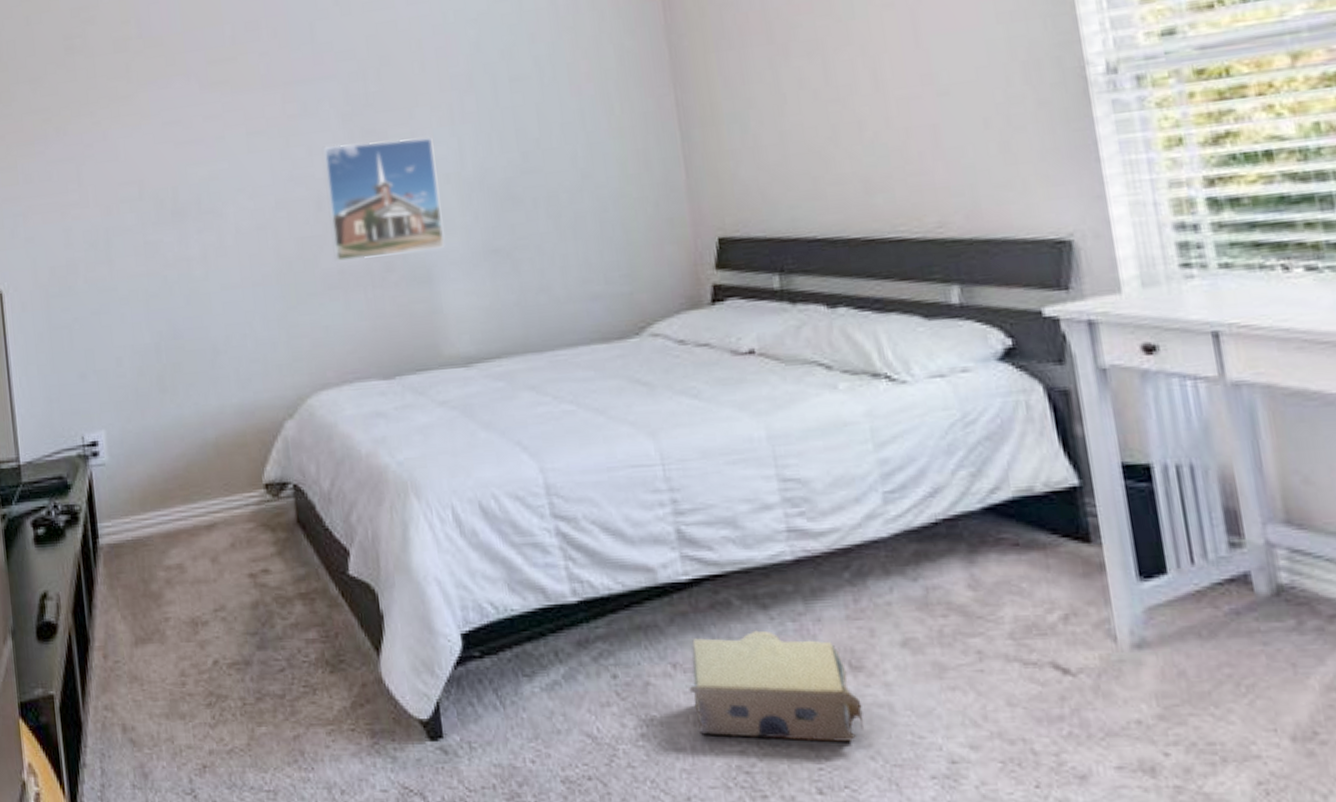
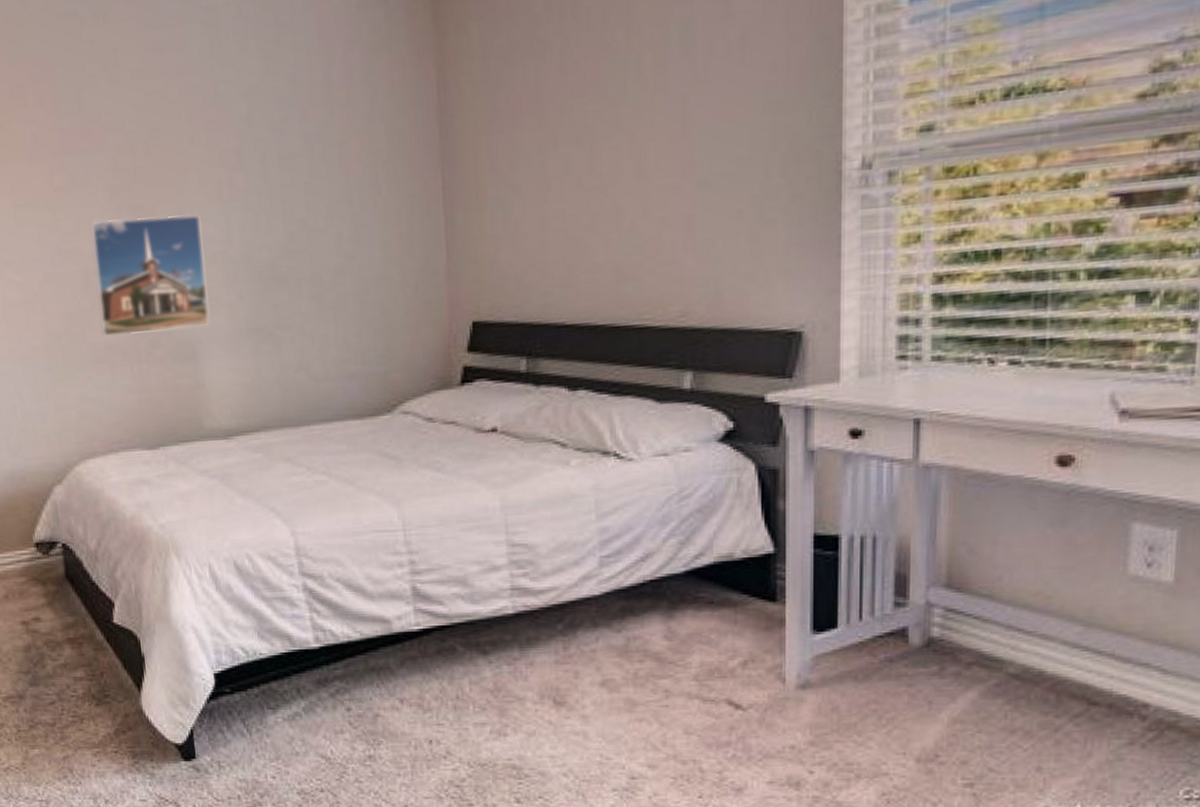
cardboard box: present [689,630,863,742] -> none [413,672,561,762]

